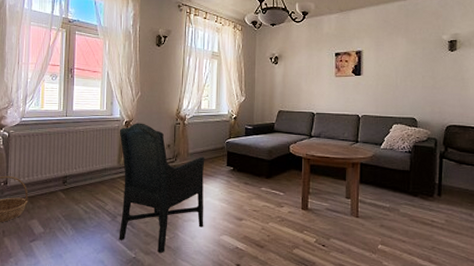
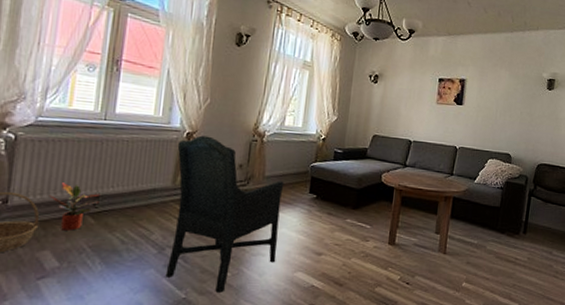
potted plant: none [33,167,67,204] -> present [49,183,100,231]

